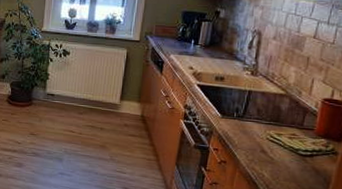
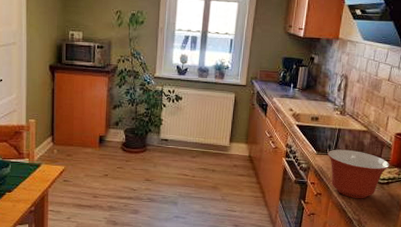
mixing bowl: none [234,113,315,172] -> present [327,149,390,199]

